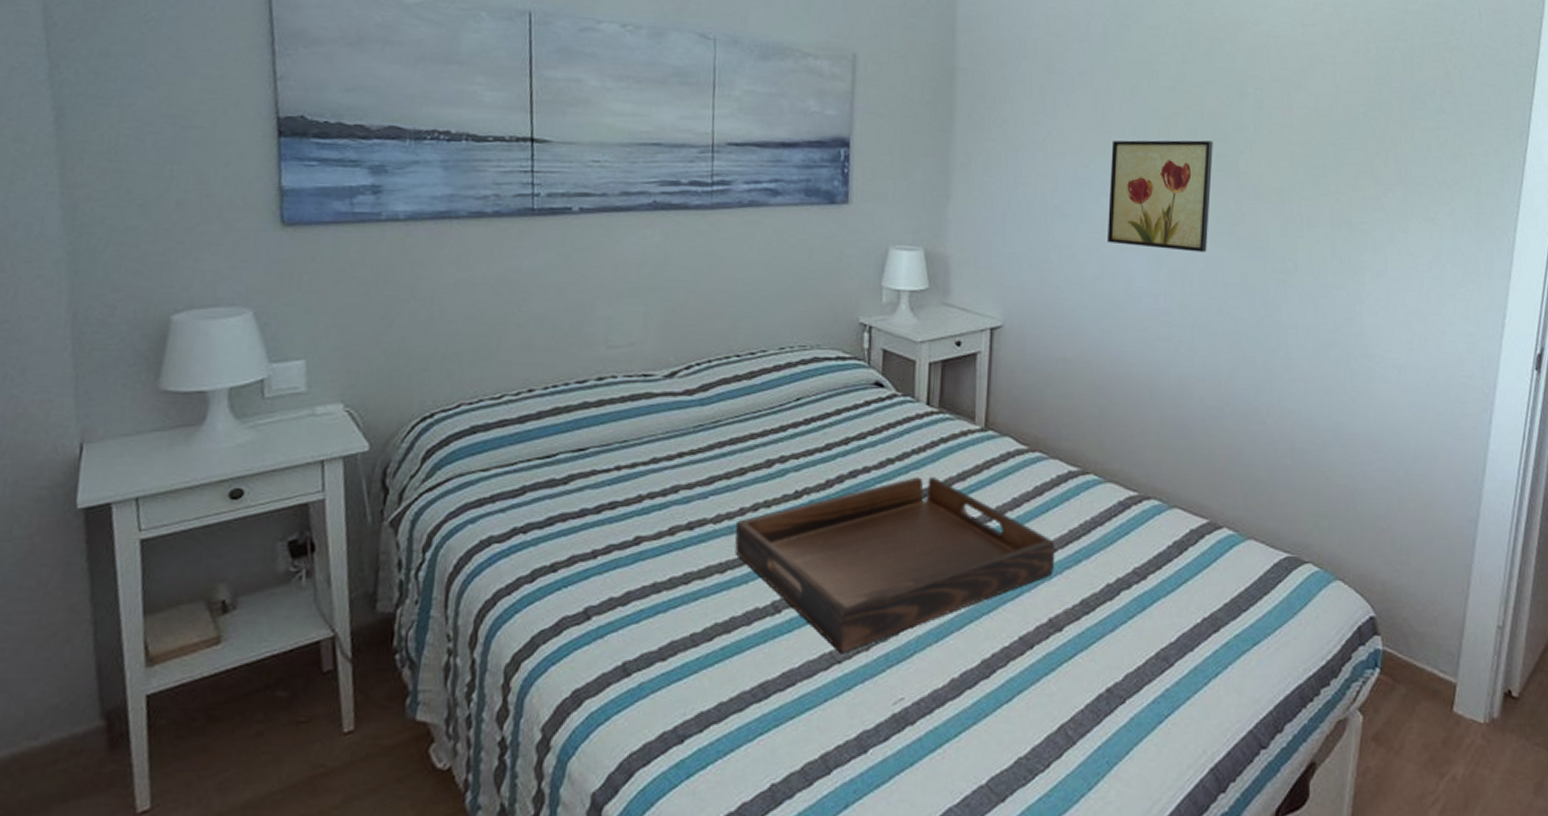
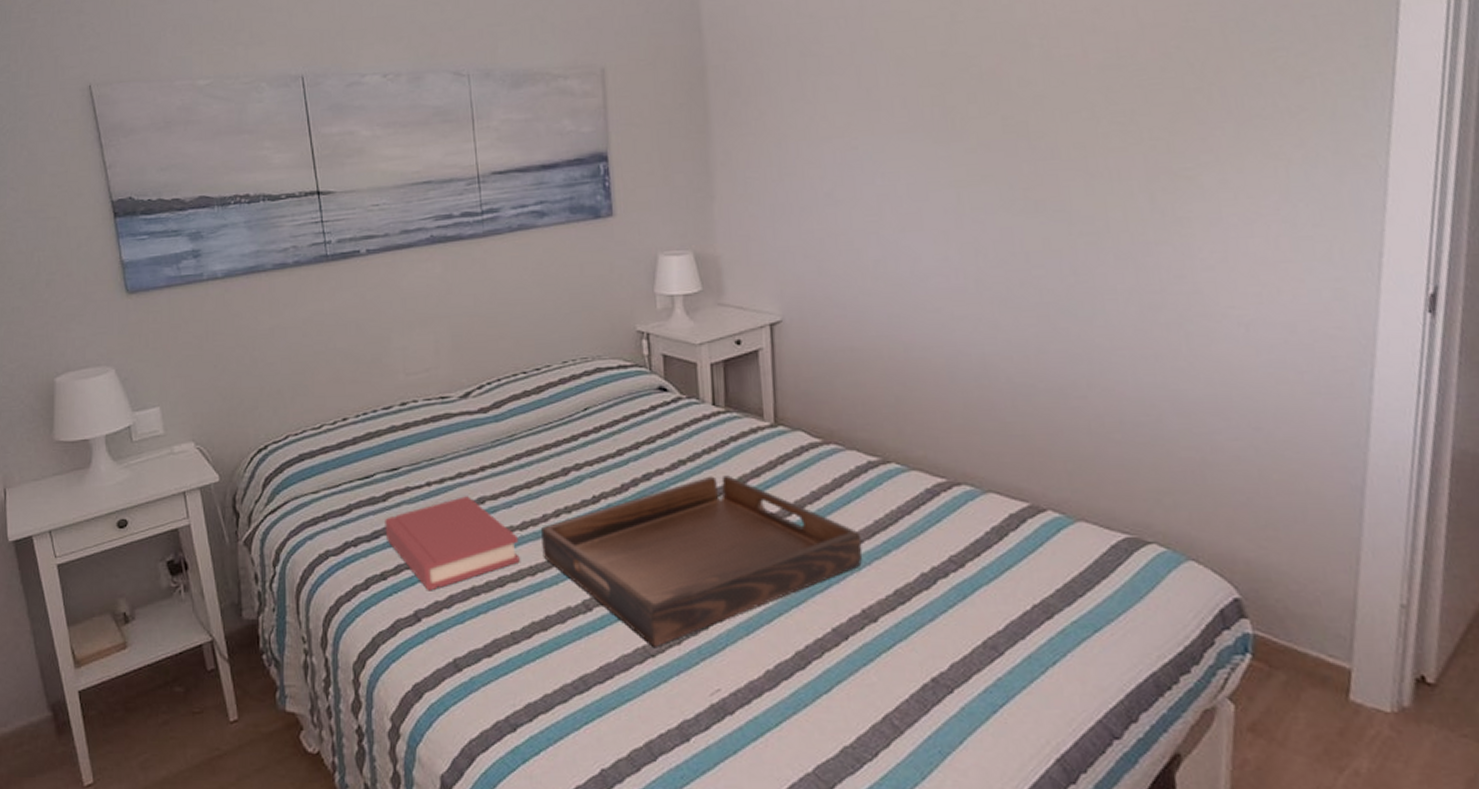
hardback book: none [561,484,711,586] -> present [385,496,520,591]
wall art: present [1108,140,1213,252] -> none [881,102,1000,225]

